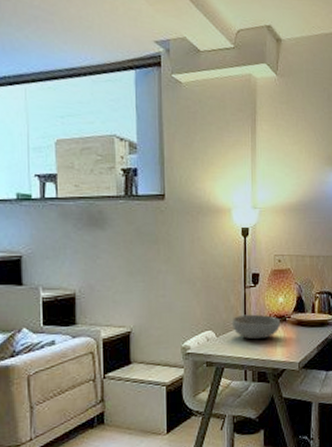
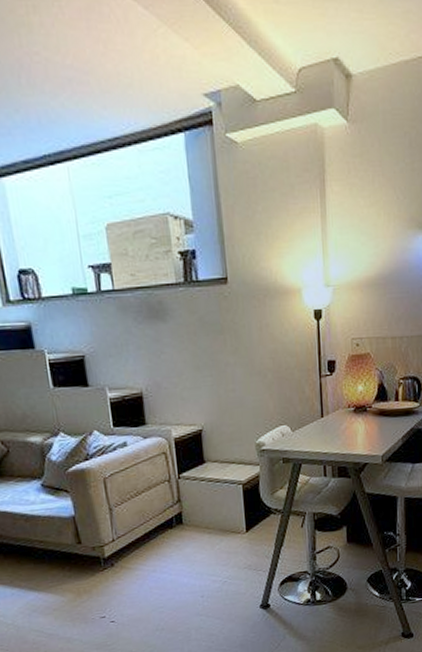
bowl: present [231,314,280,340] -> none [307,405,360,433]

